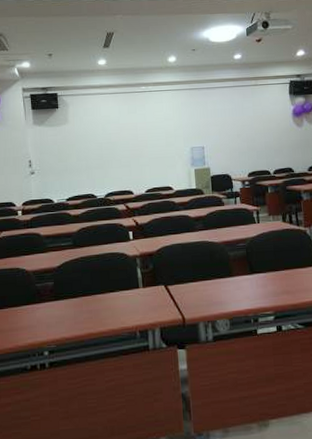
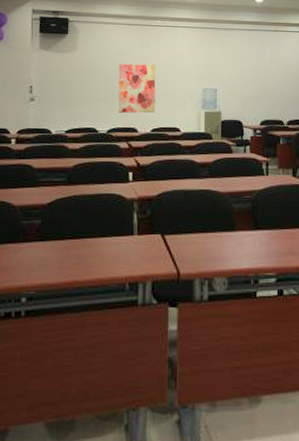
wall art: none [109,129,148,178] -> present [118,64,156,114]

